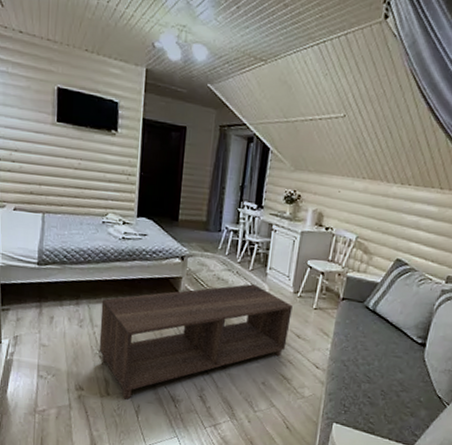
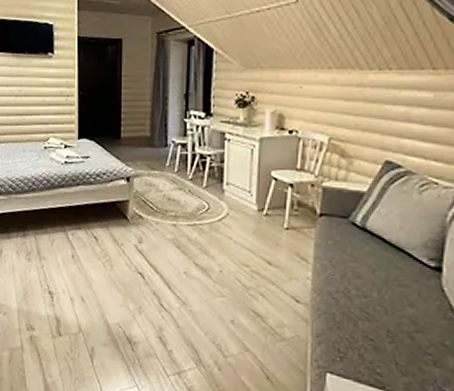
coffee table: present [99,284,293,400] -> none [48,203,258,341]

